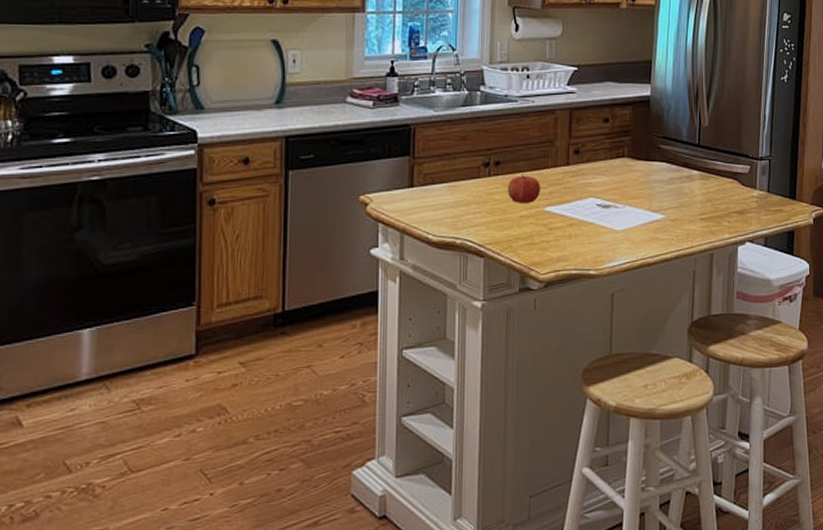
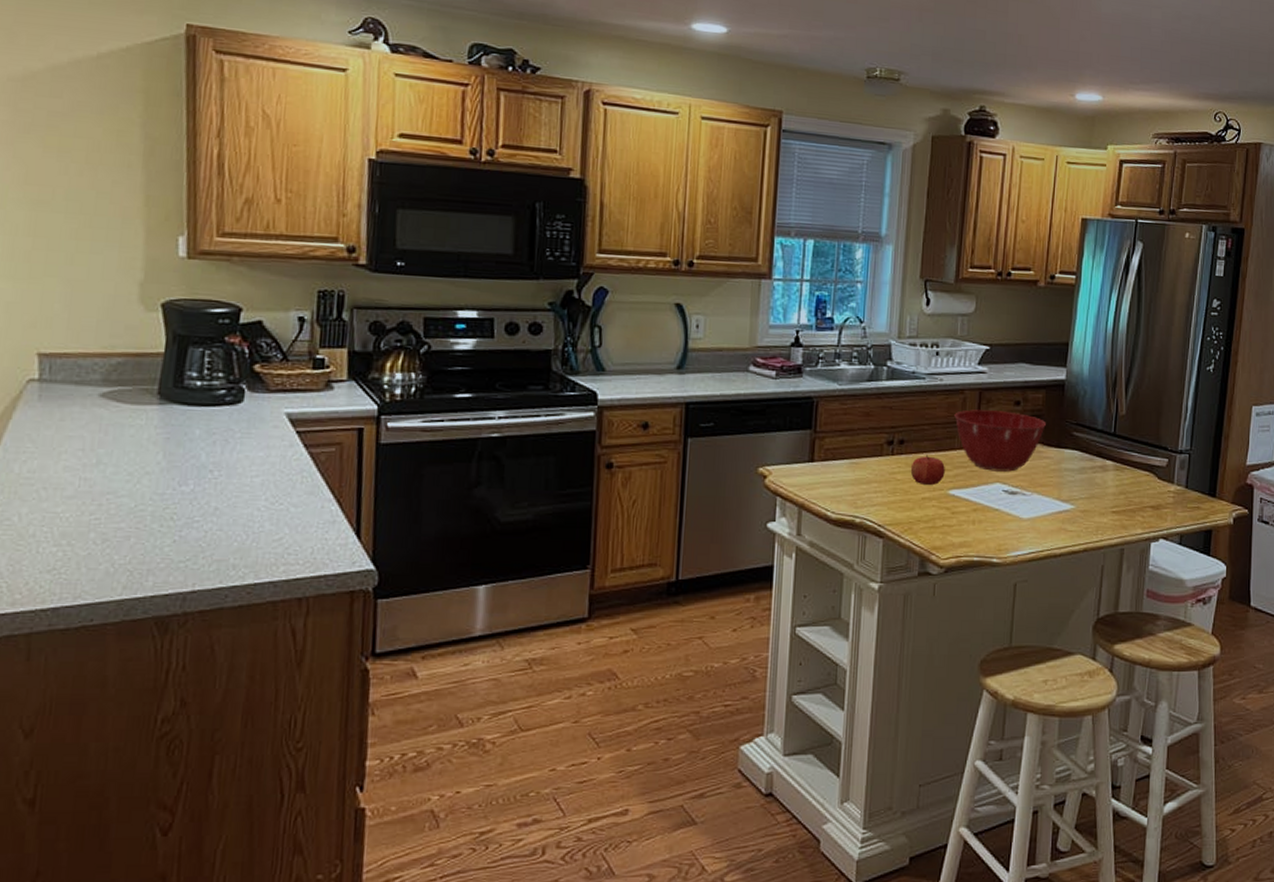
mixing bowl: none [547,128,634,187] -> present [954,409,1046,472]

